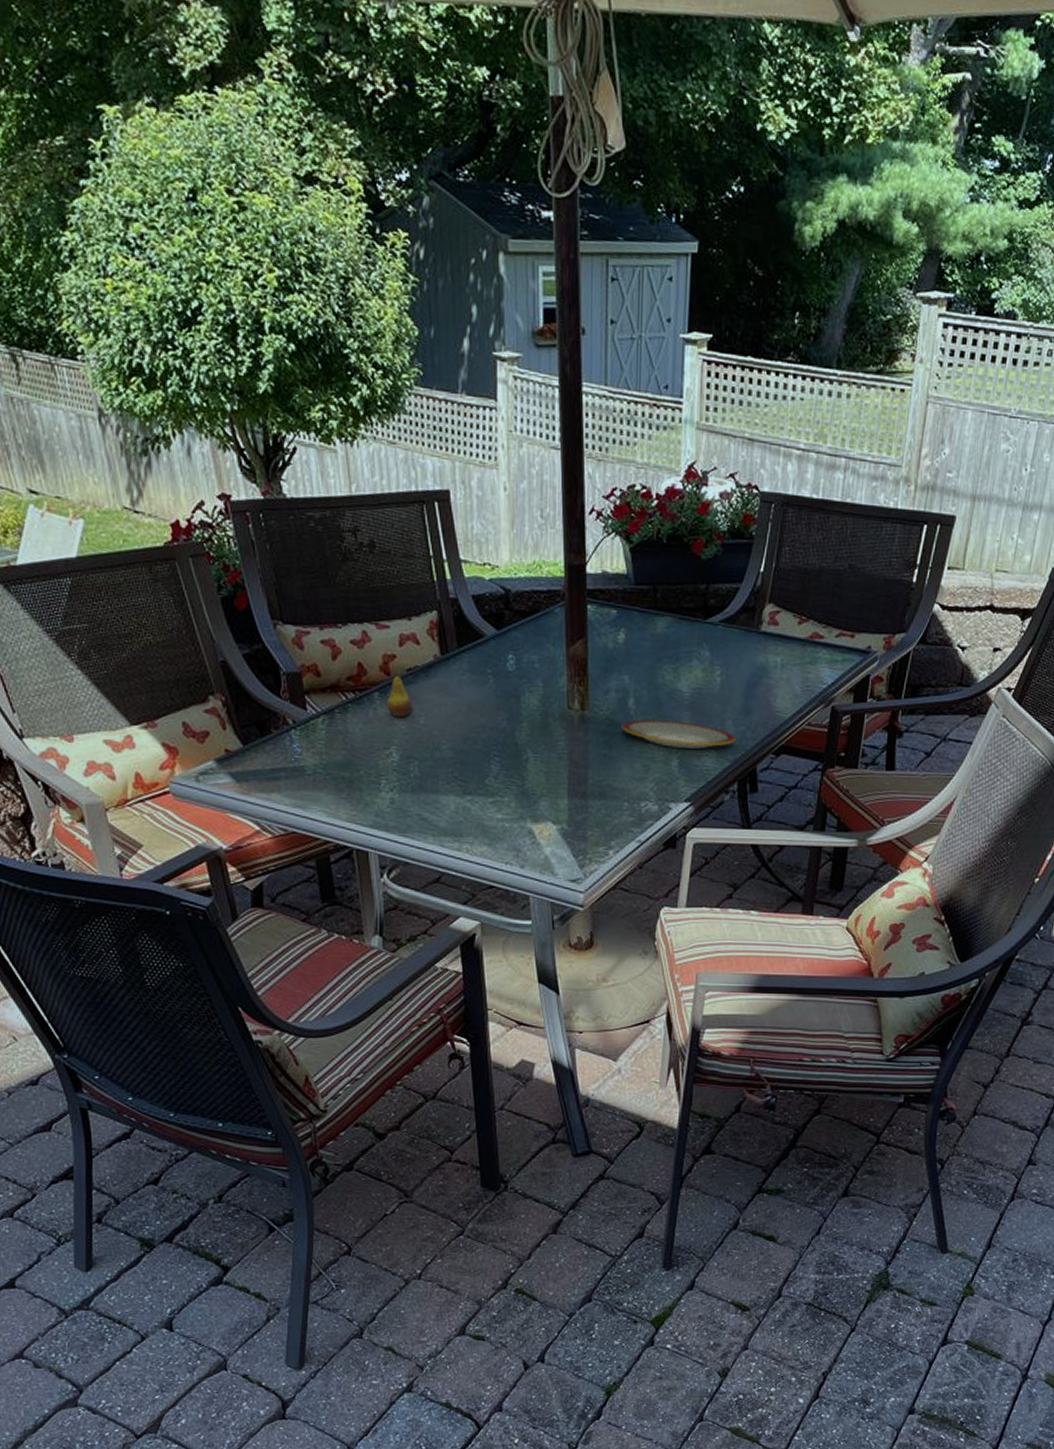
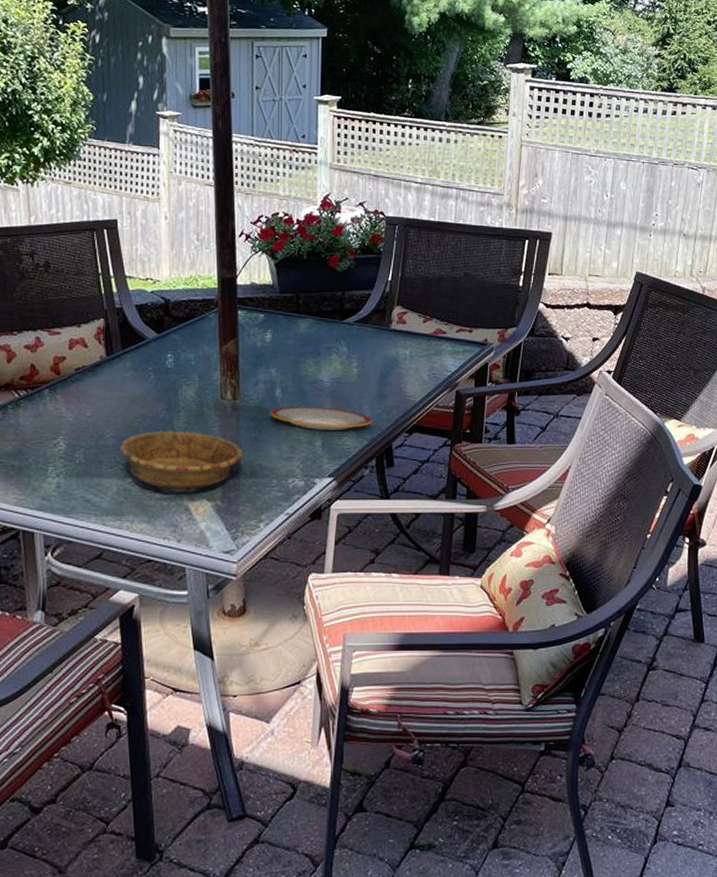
fruit: present [387,668,412,718] -> none [56,368,79,411]
decorative bowl: none [458,742,591,814] -> present [120,430,243,492]

